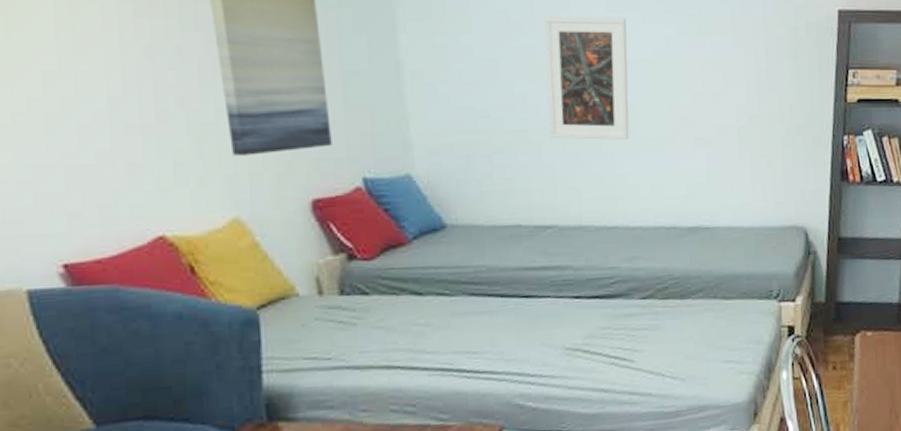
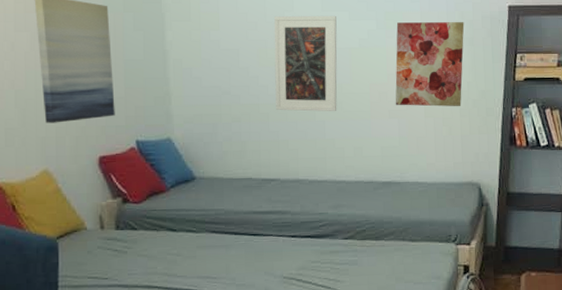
wall art: none [701,28,786,135] -> present [395,22,465,107]

